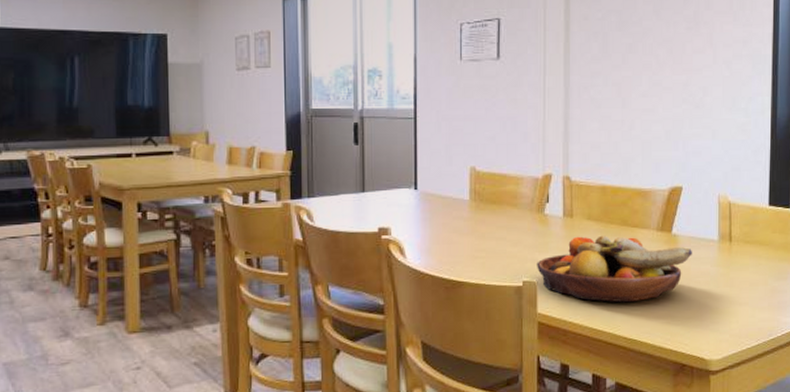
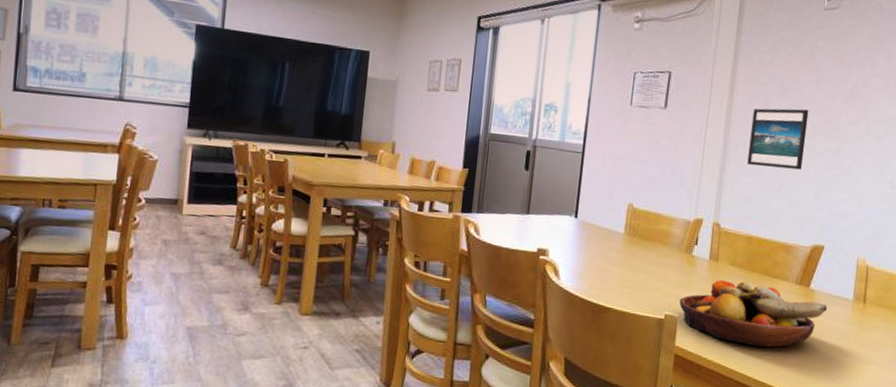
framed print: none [592,43,651,110] -> present [747,108,809,170]

